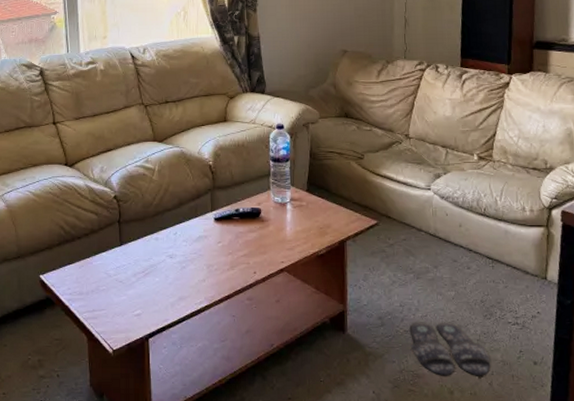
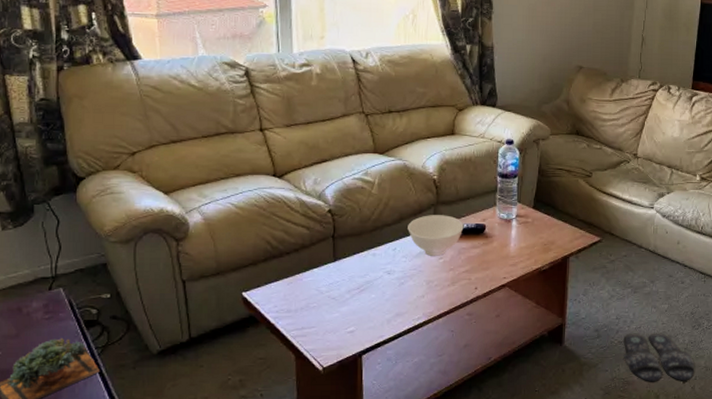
bowl: none [187,199,240,240] -> present [408,215,464,256]

